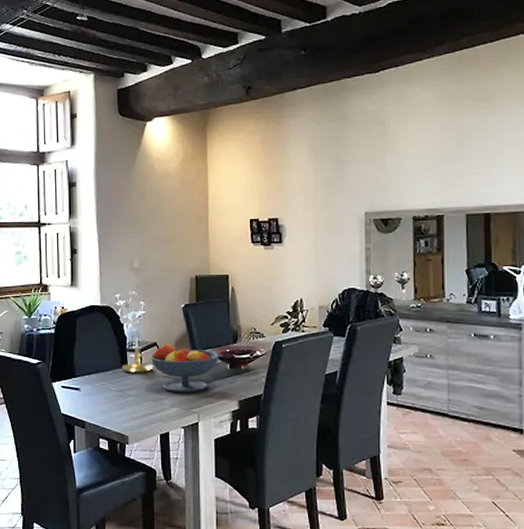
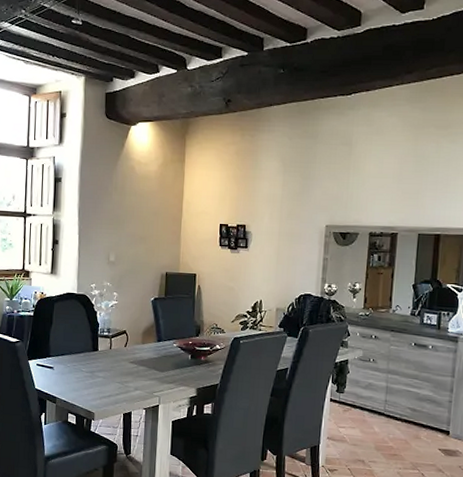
candle holder: present [121,337,154,373] -> none [92,325,122,358]
fruit bowl: present [150,343,219,393] -> none [119,332,182,378]

